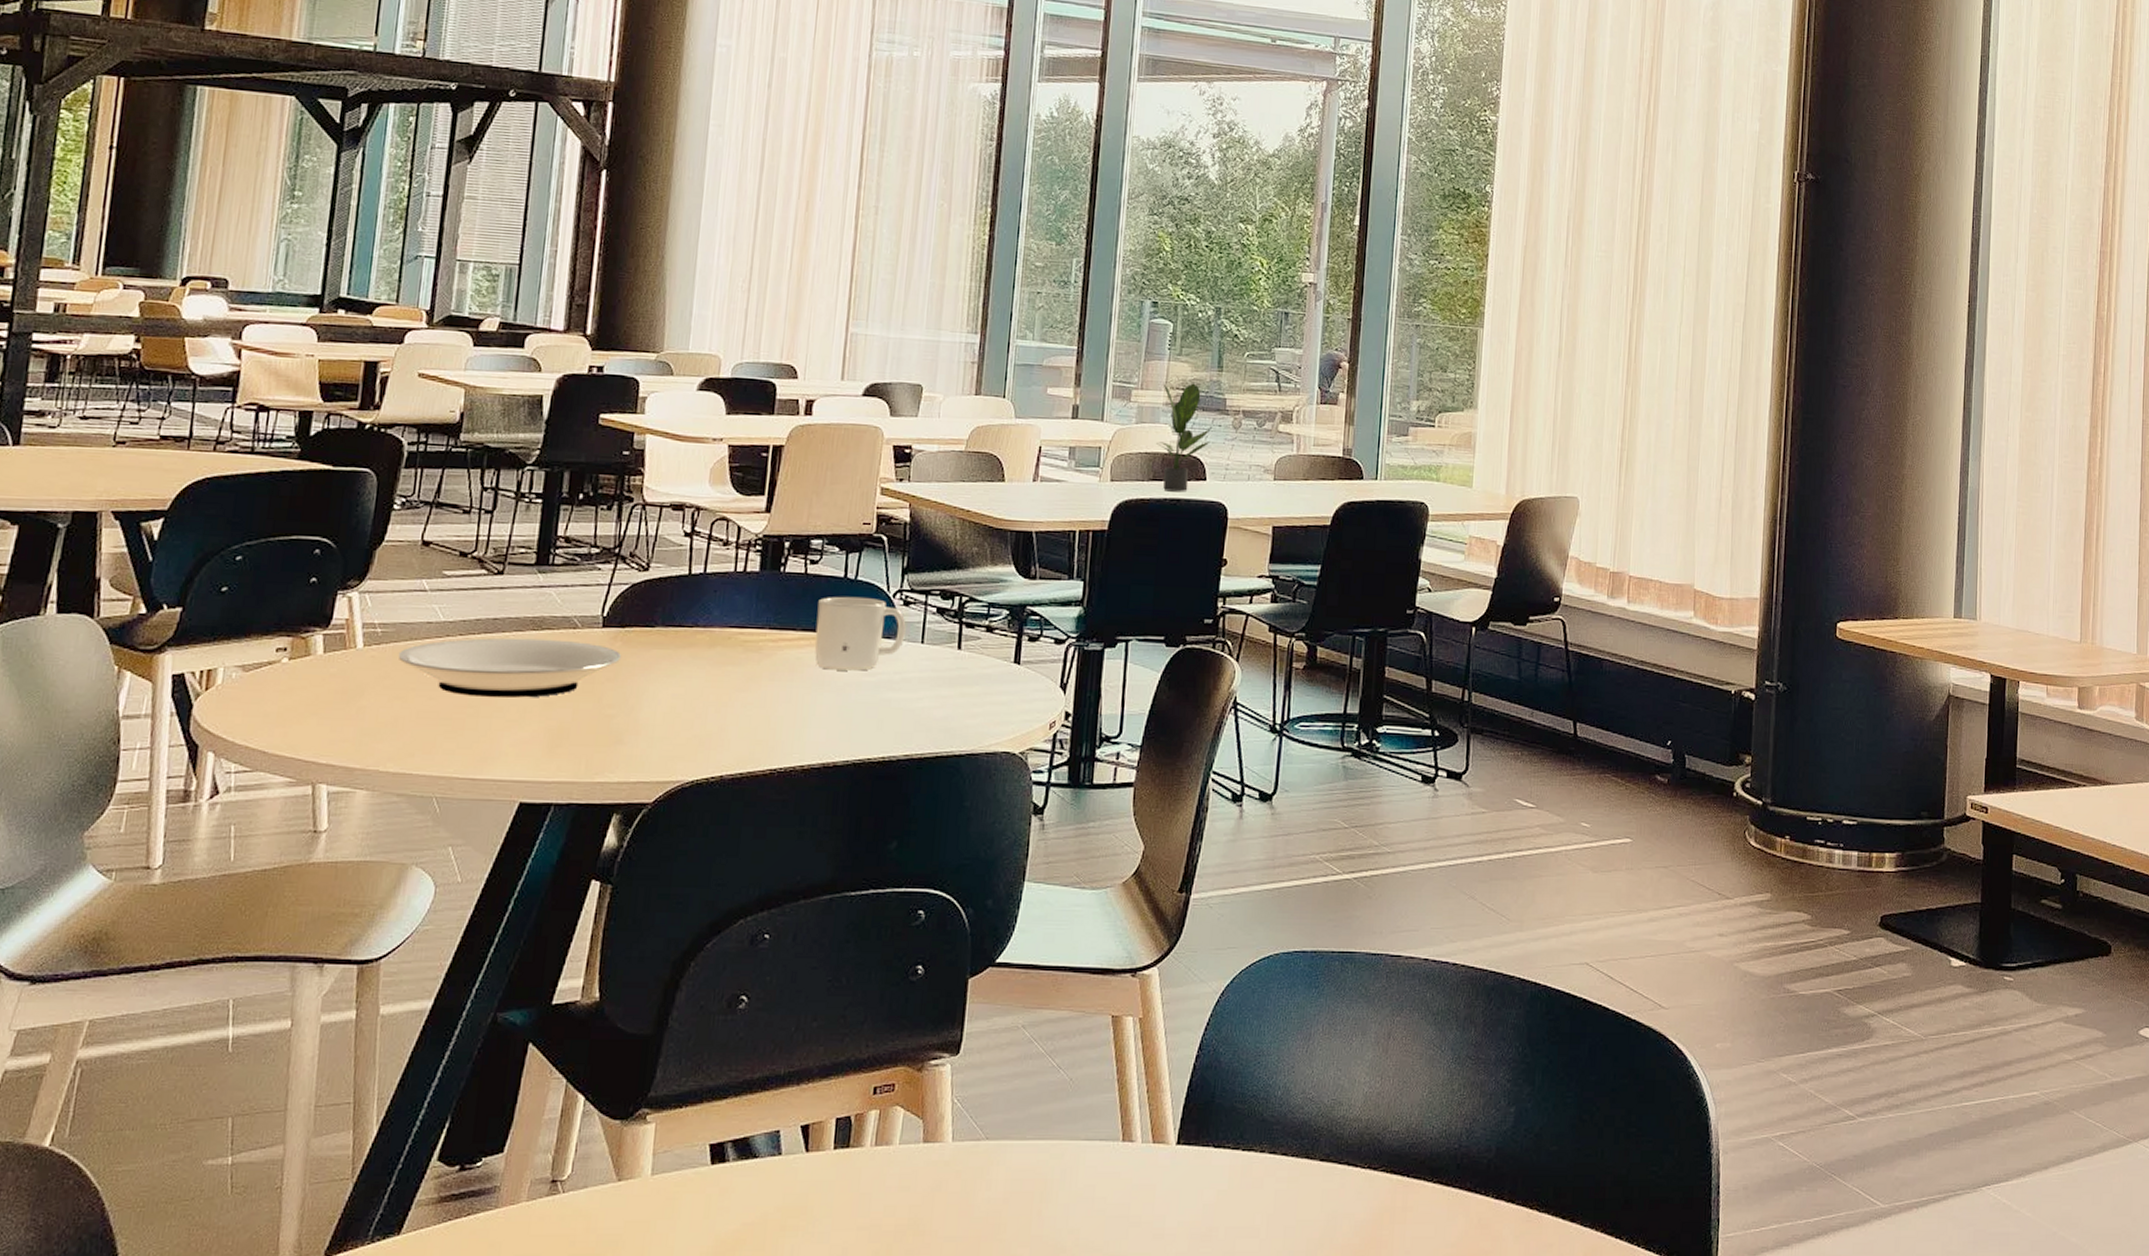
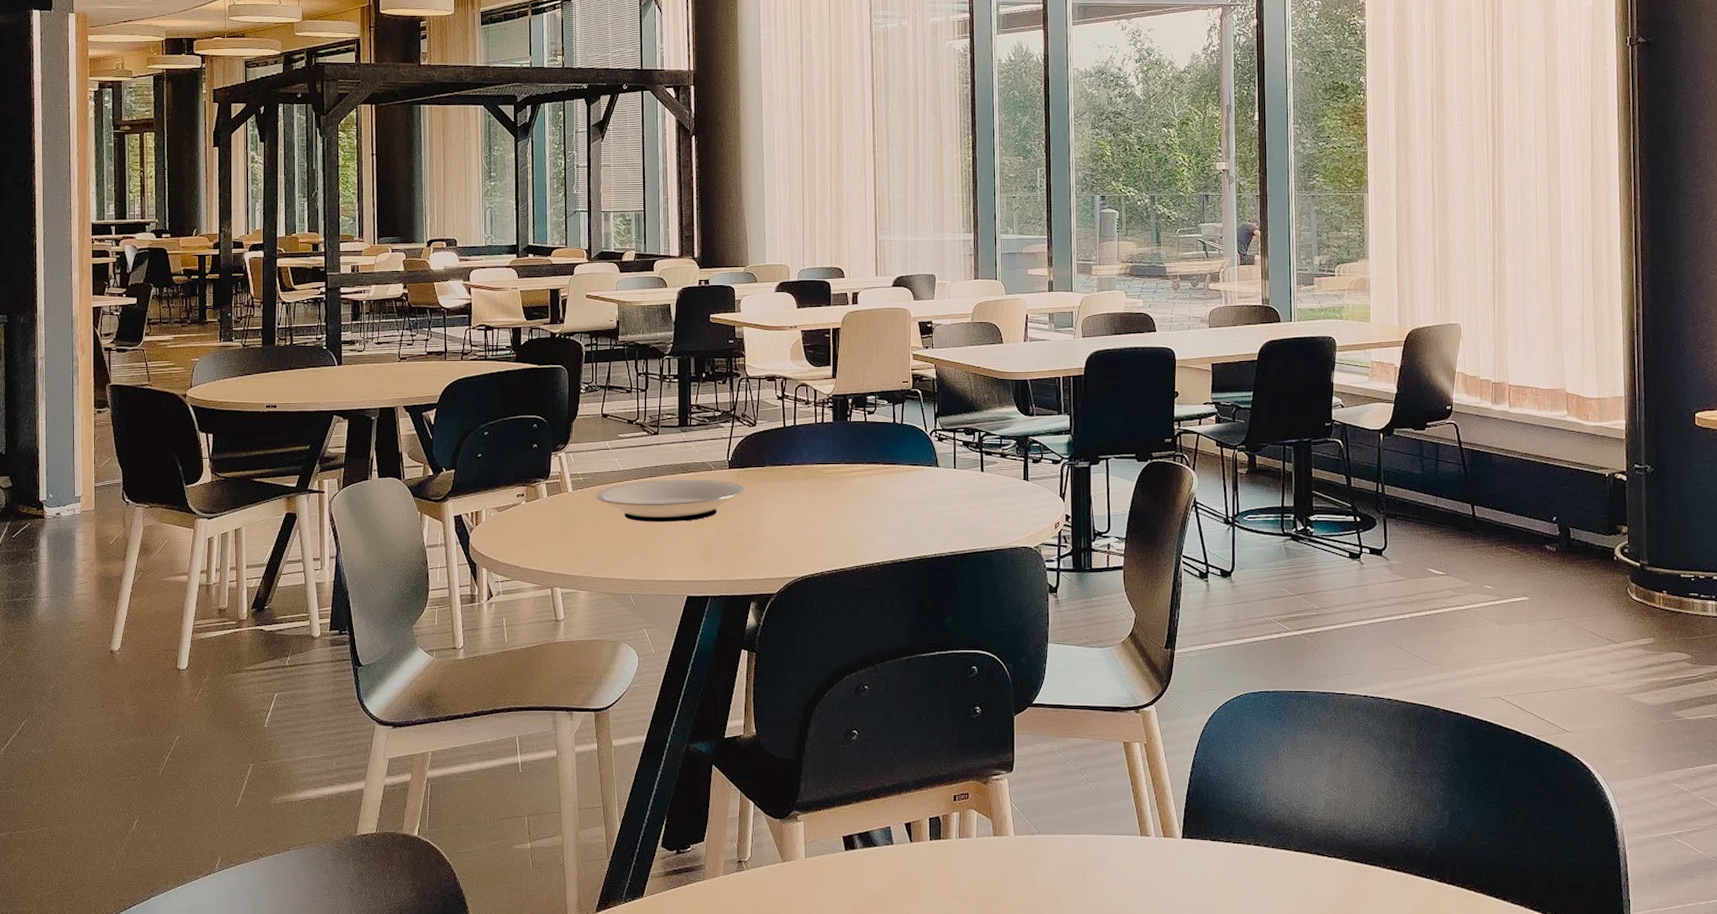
mug: present [814,596,906,671] -> none [877,436,942,492]
potted plant: present [1156,383,1210,492] -> none [1115,257,1155,342]

